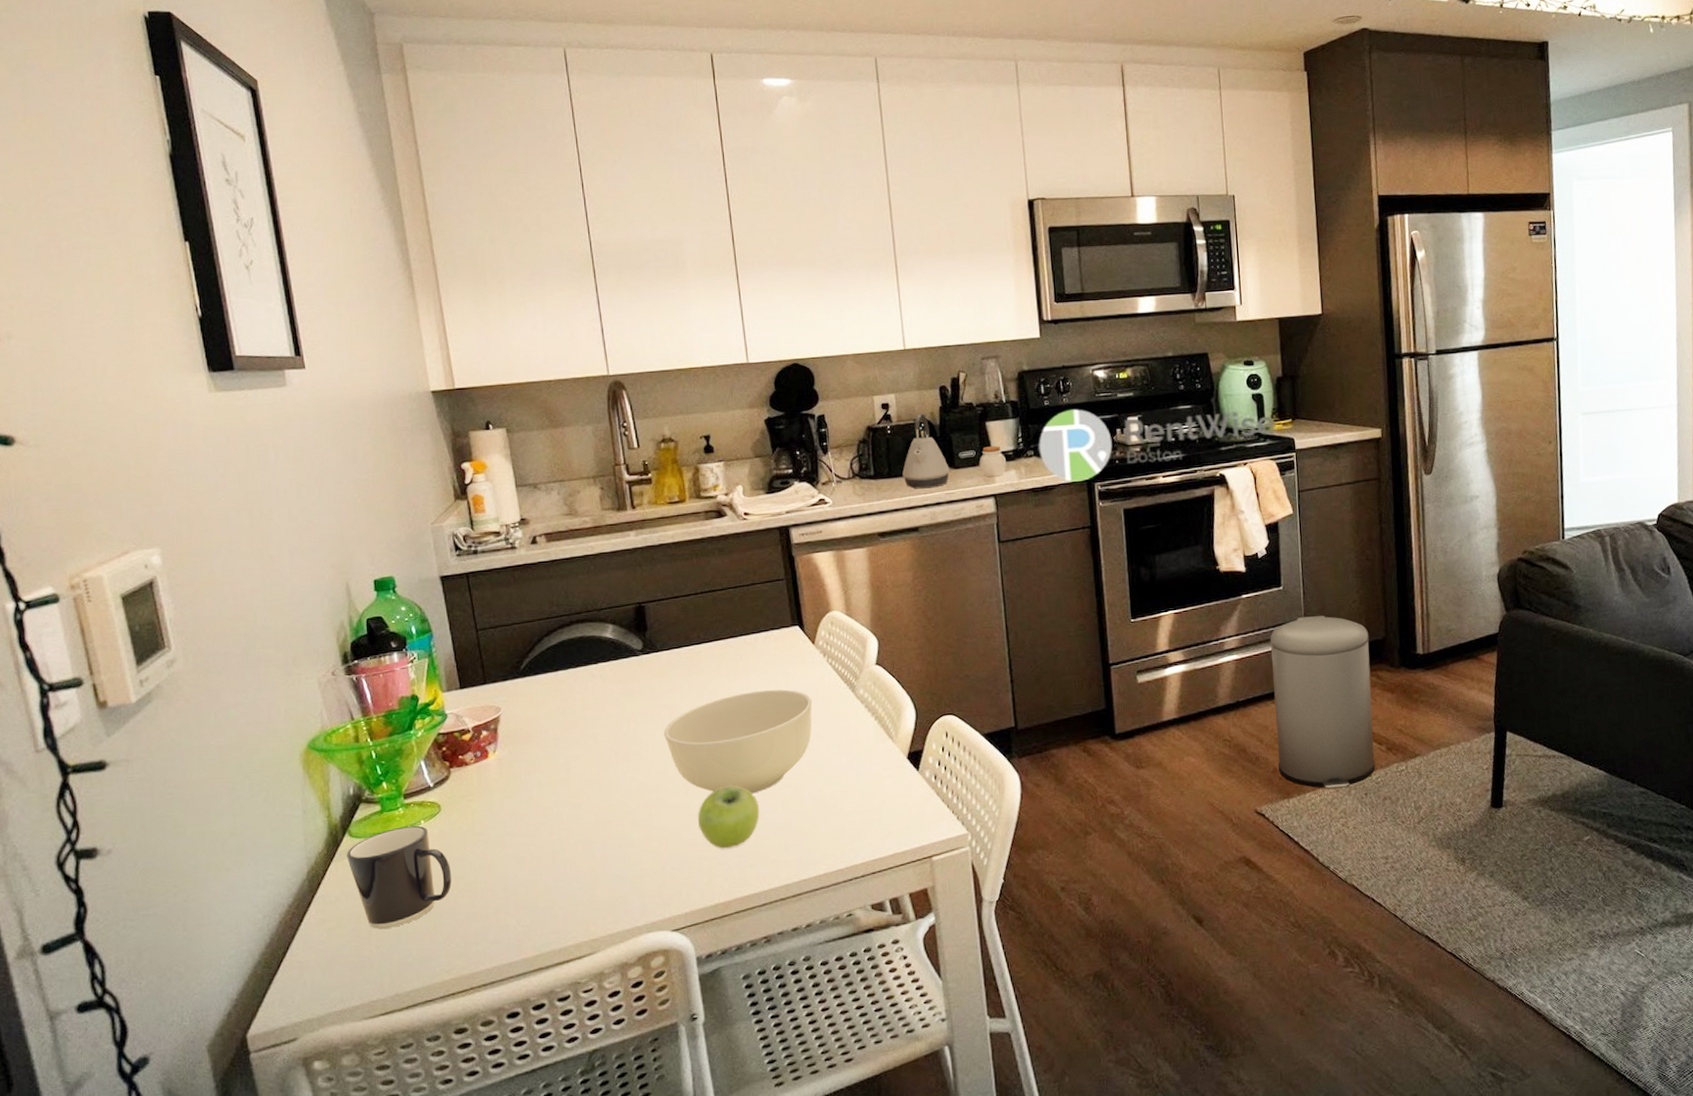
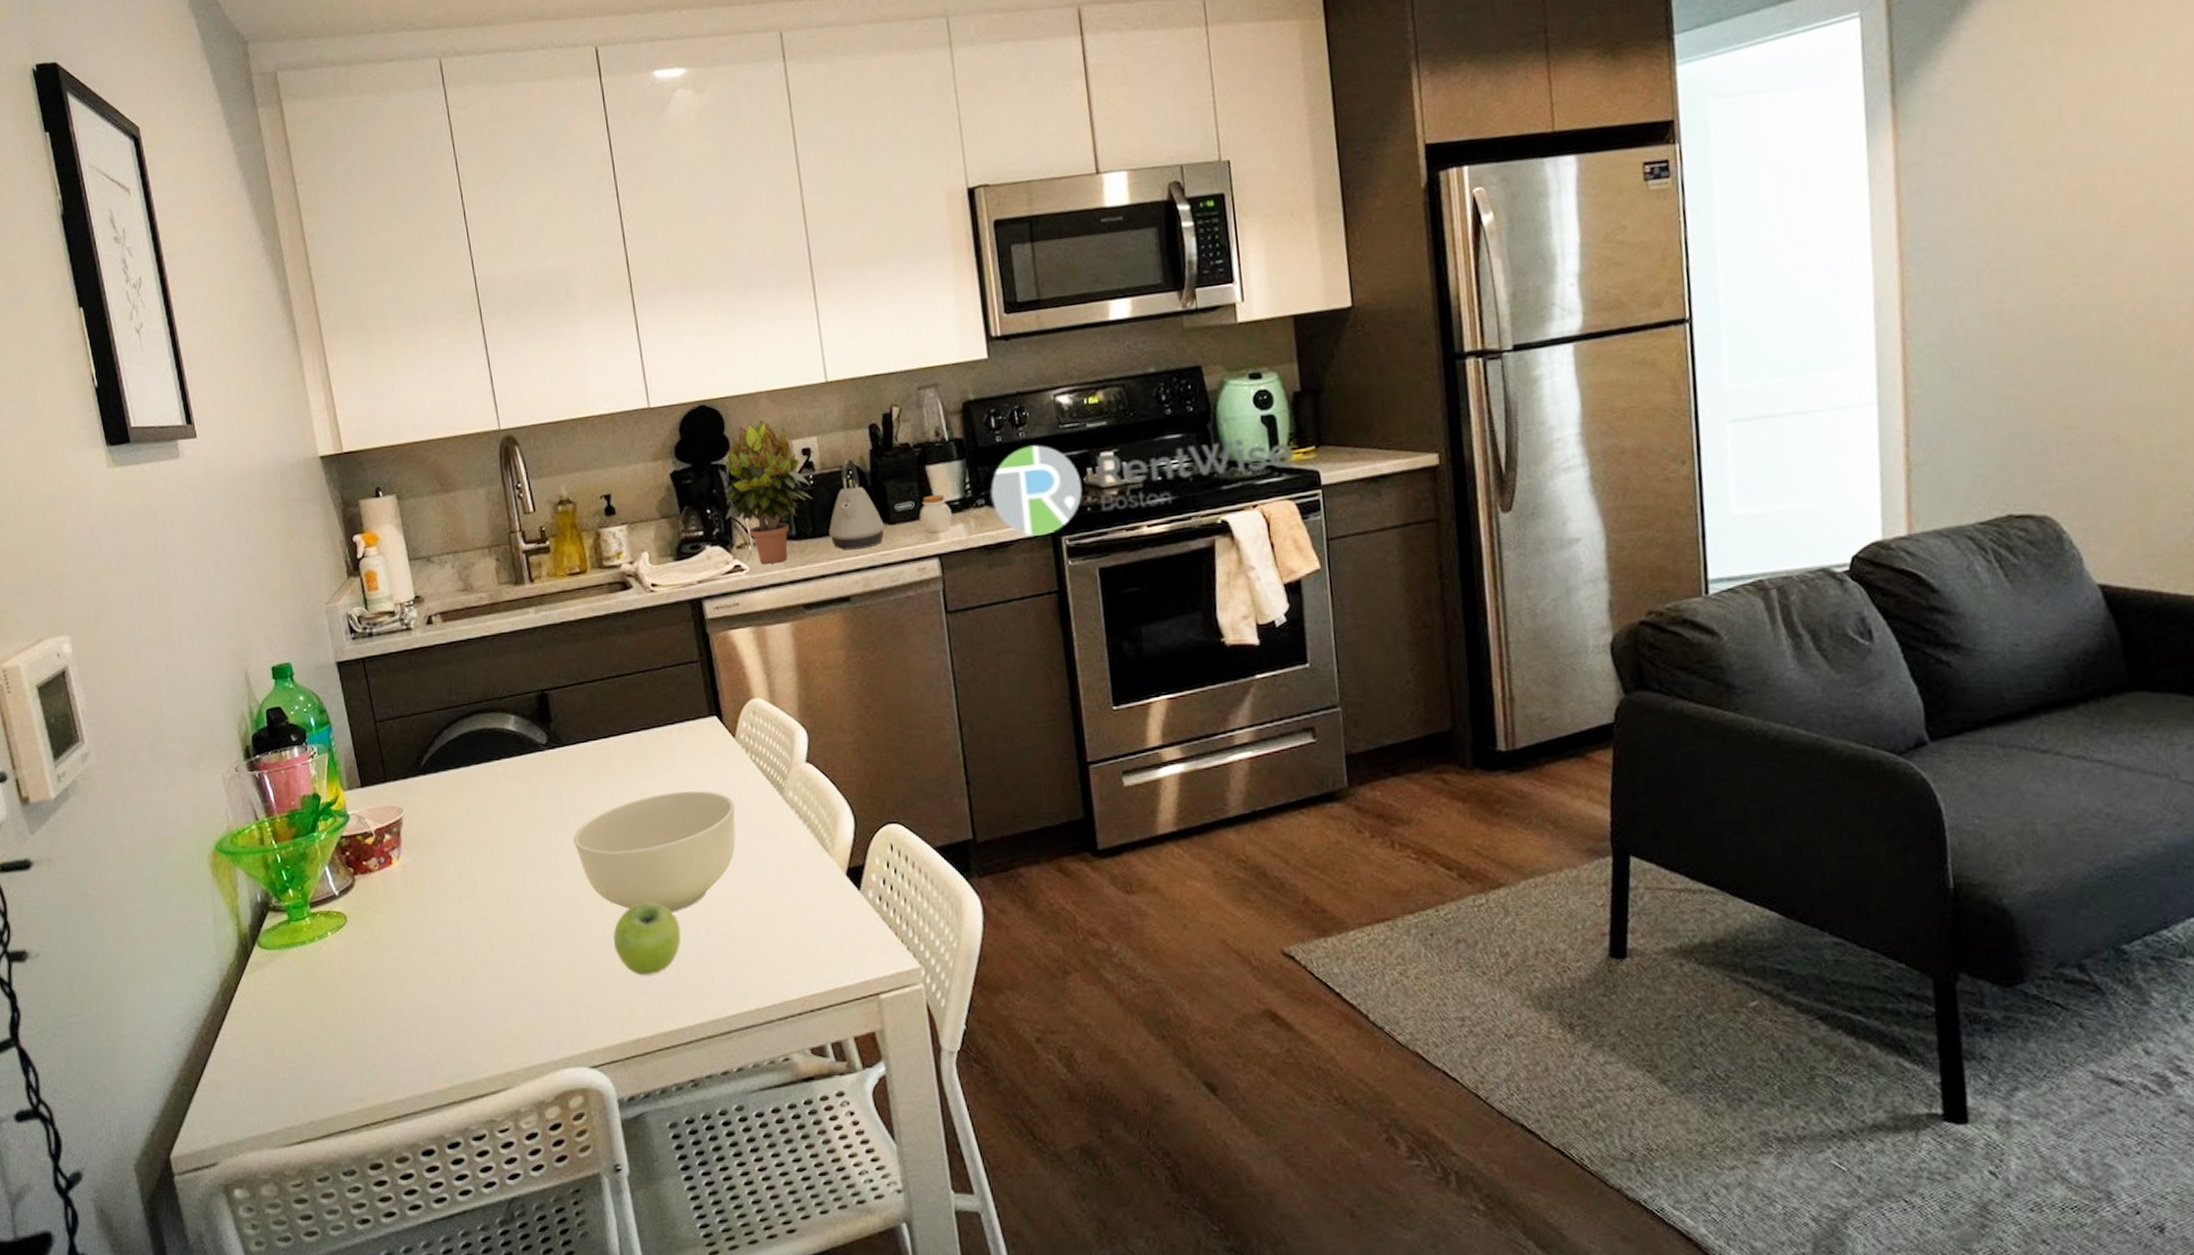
mug: present [347,825,452,929] -> none [257,937,361,1049]
potted plant: none [812,379,889,499] -> present [724,421,812,564]
pedal bin: present [1270,615,1375,790] -> none [1295,701,1443,928]

